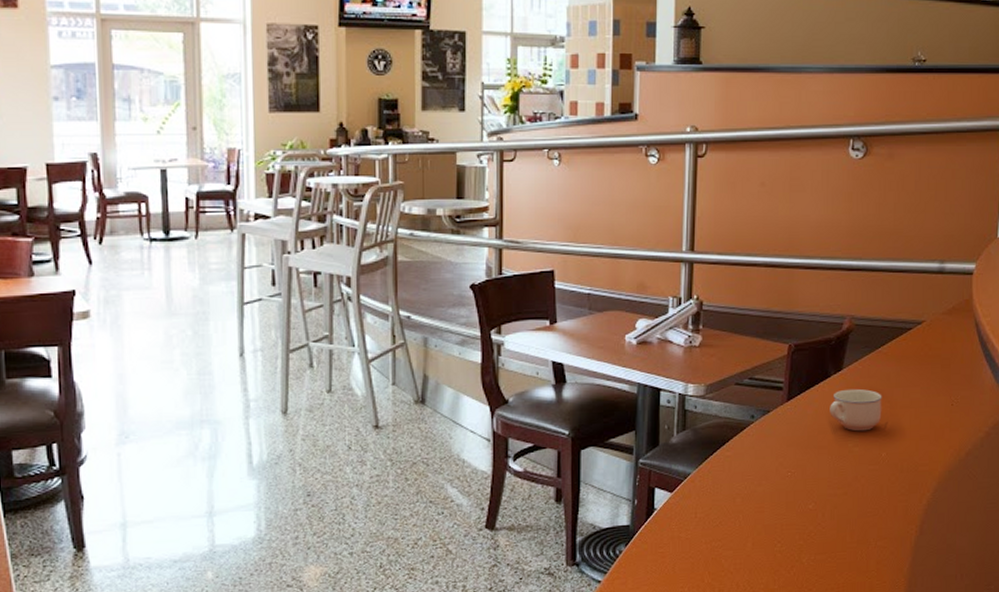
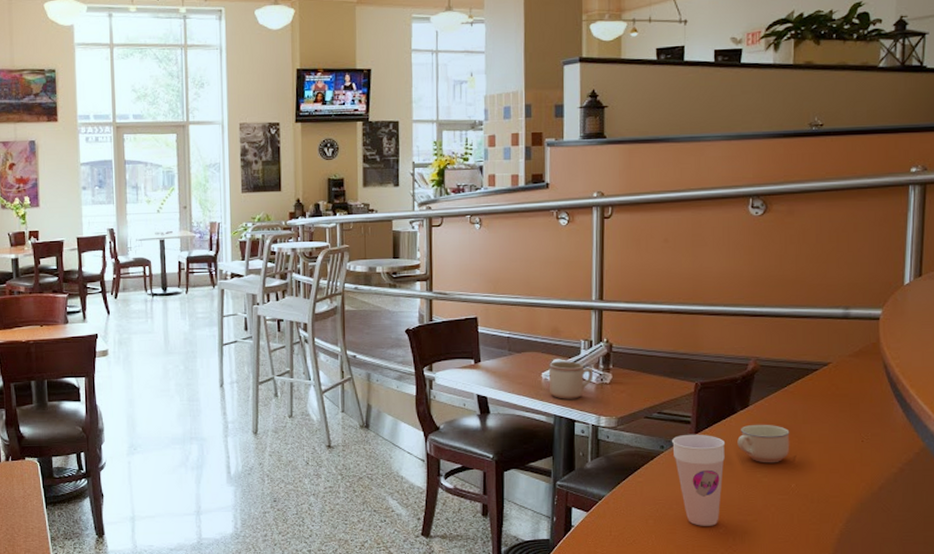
mug: none [632,321,682,365] -> present [548,361,594,399]
cup: none [763,401,818,503] -> present [672,434,726,526]

